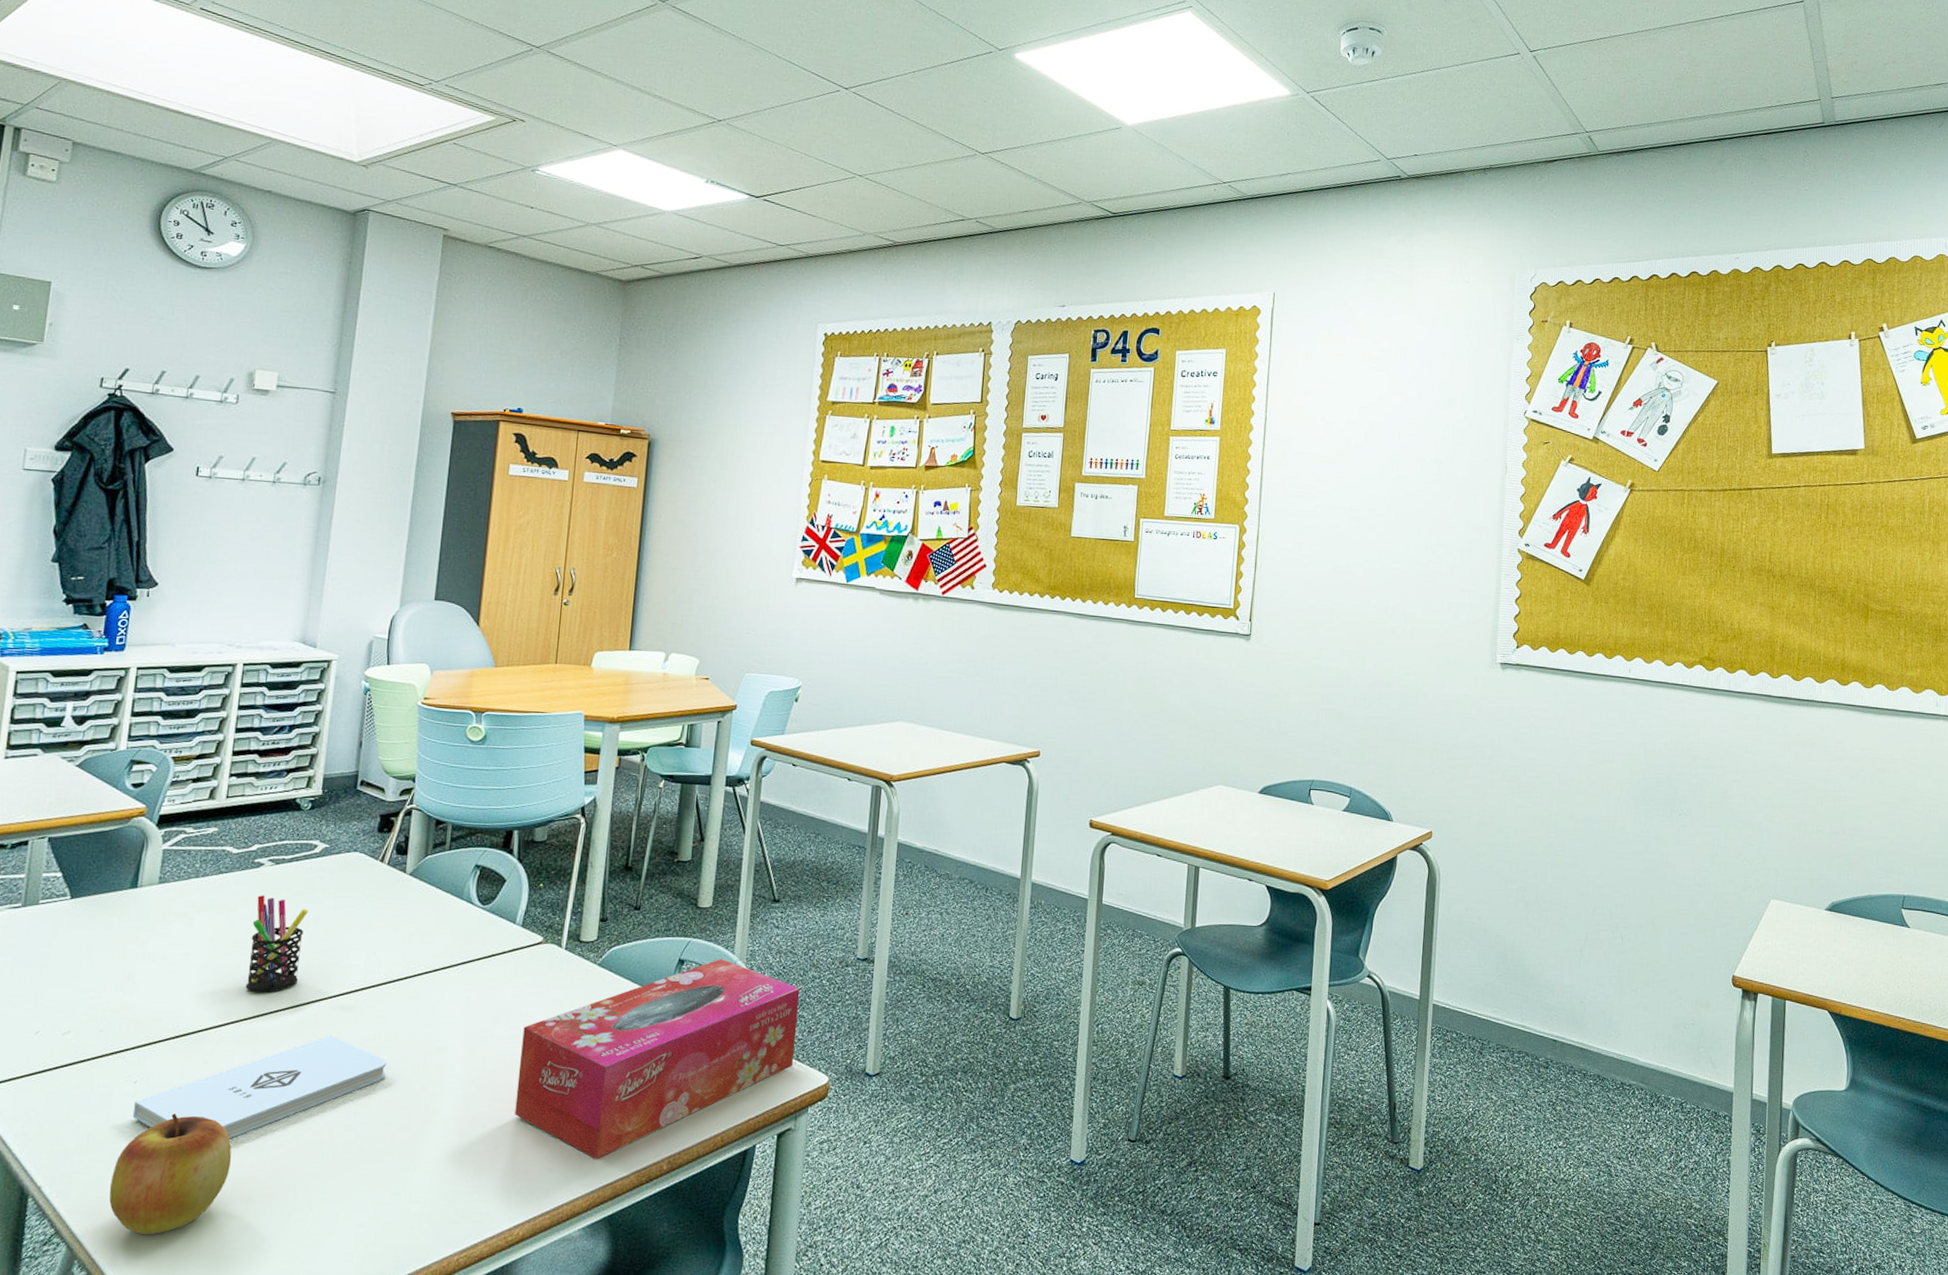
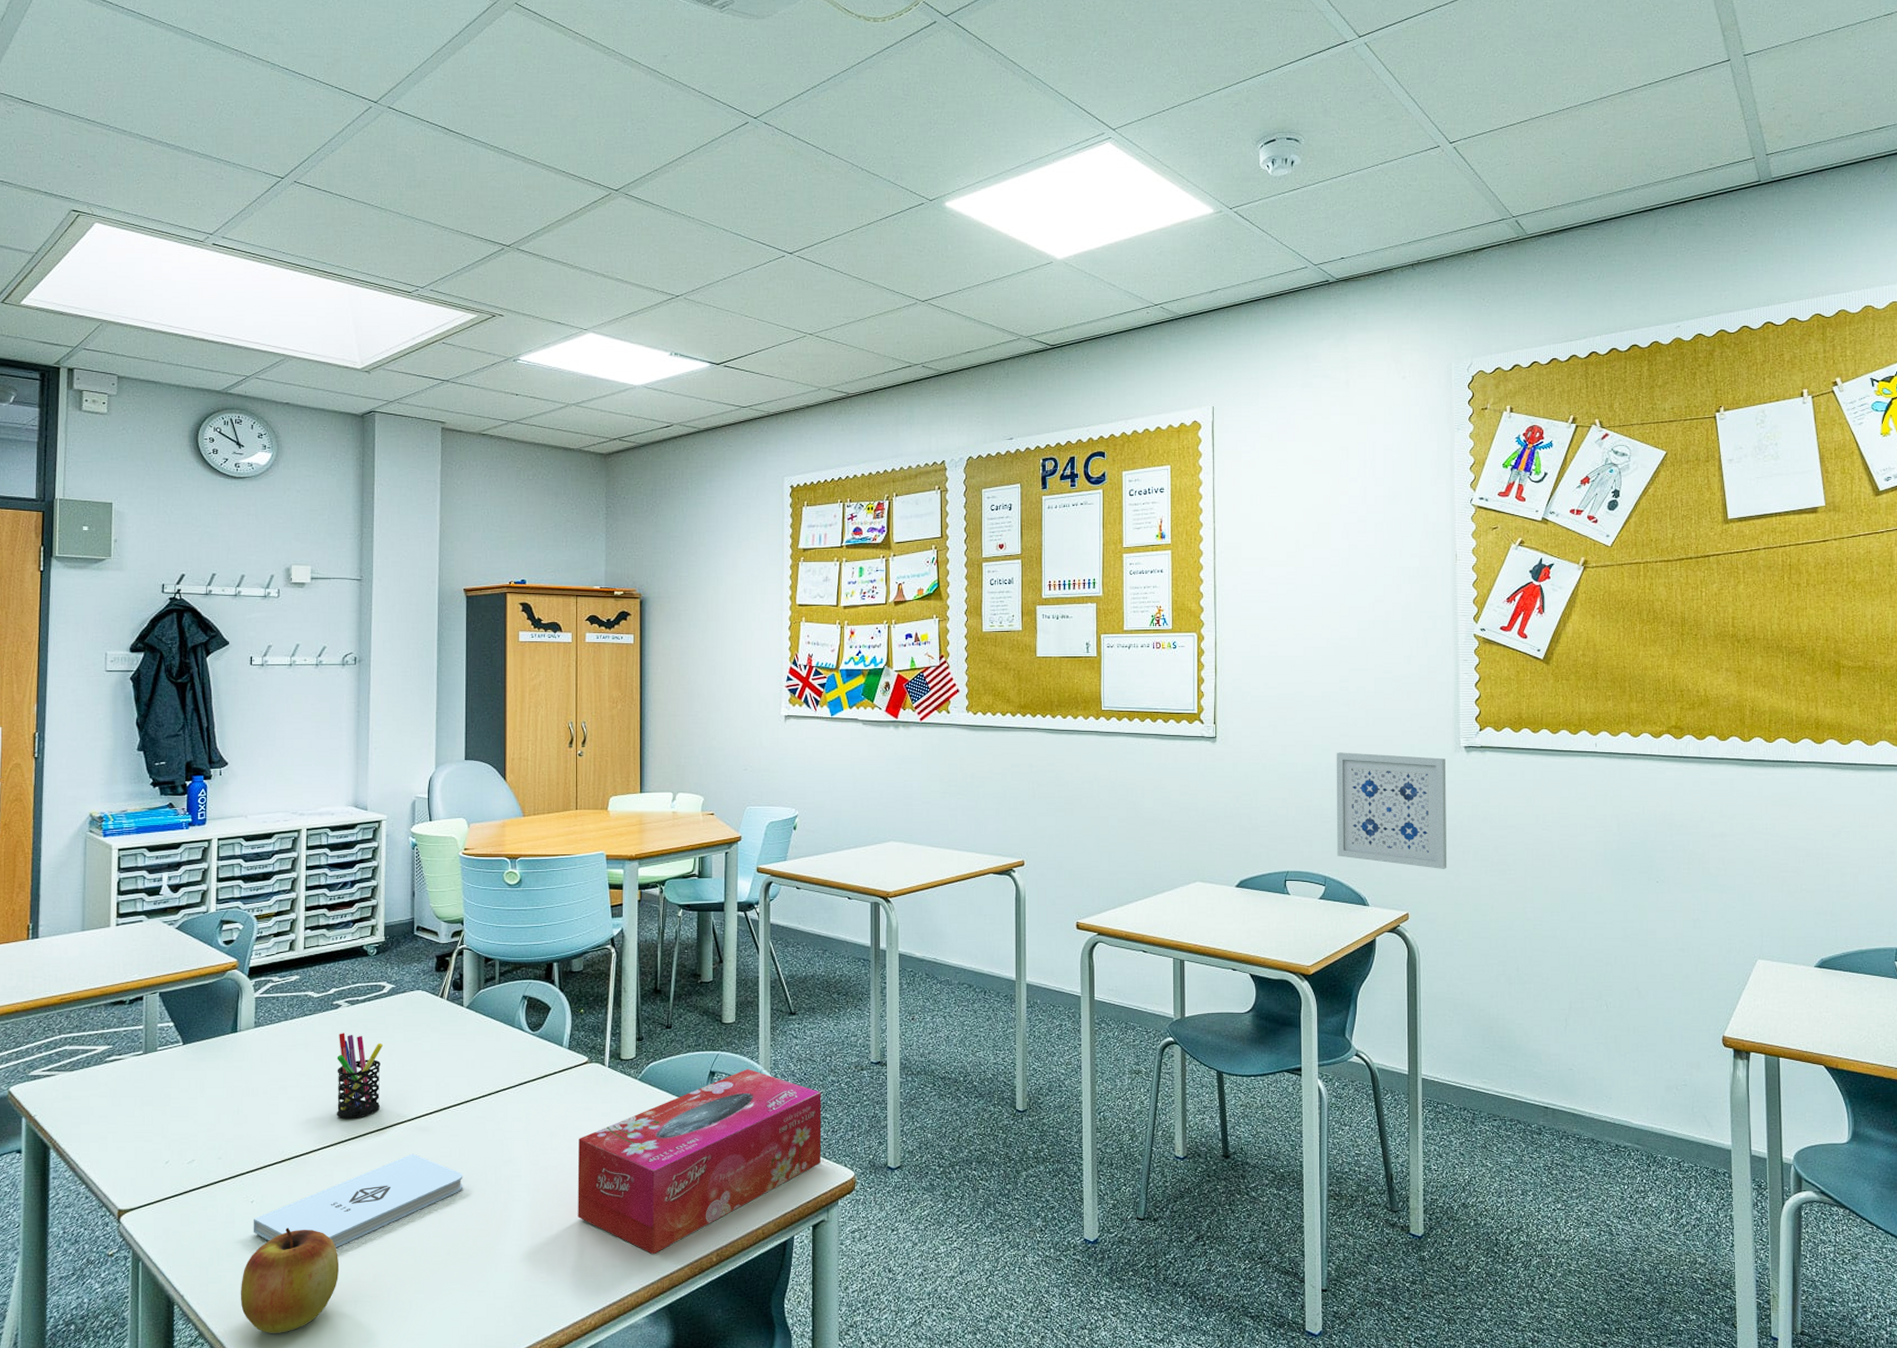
wall art: none [1364,660,1481,788] -> present [1336,752,1447,869]

